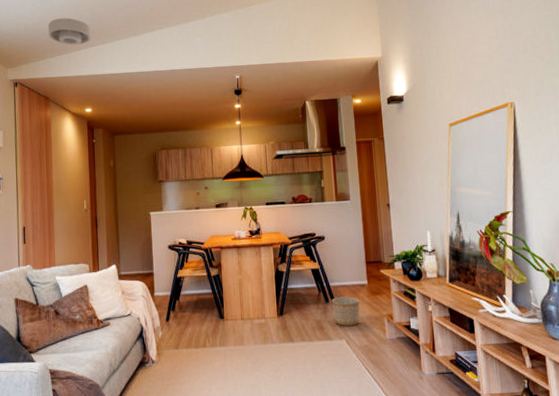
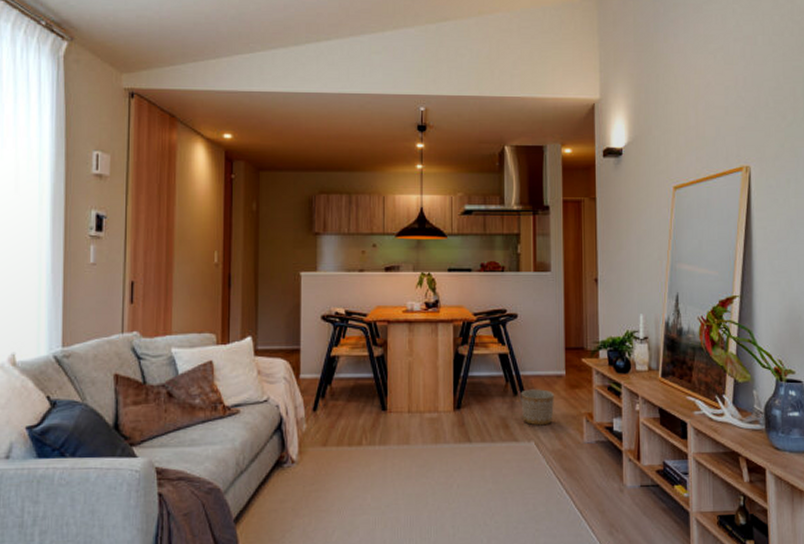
ceiling light: present [48,18,91,46] -> none [180,14,237,51]

